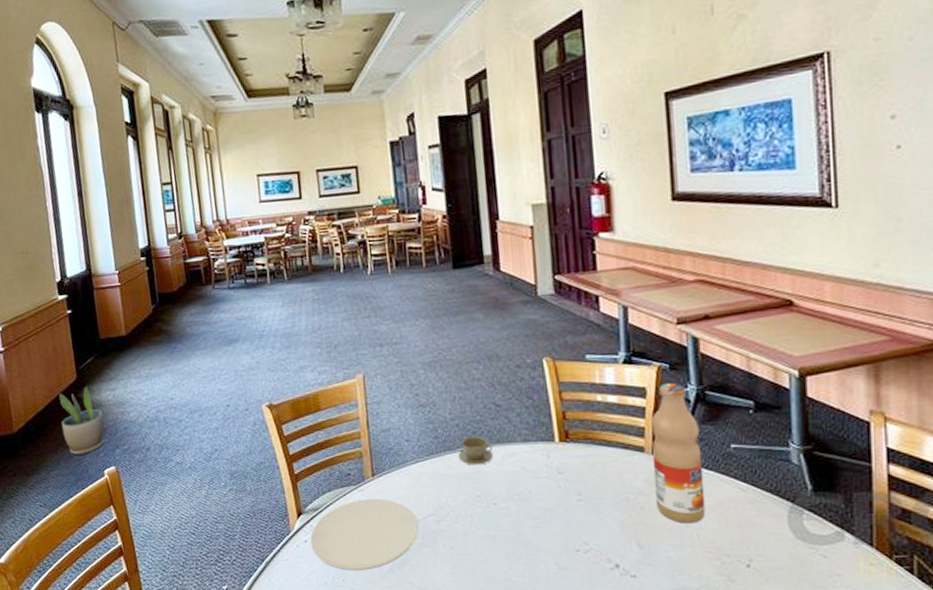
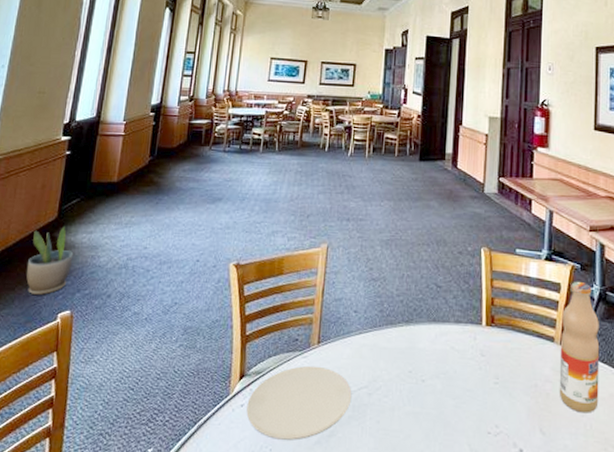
teacup: present [458,435,493,465] -> none [398,312,428,341]

